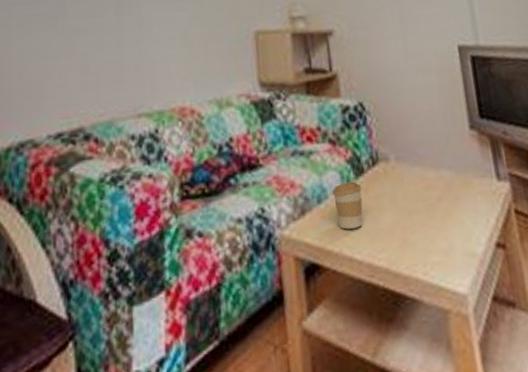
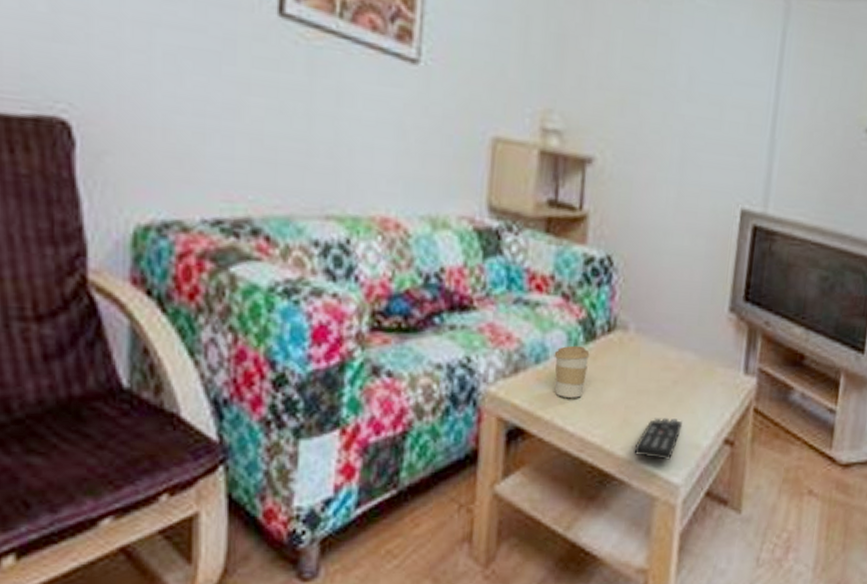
remote control: none [417,231,455,273] -> present [634,417,682,460]

